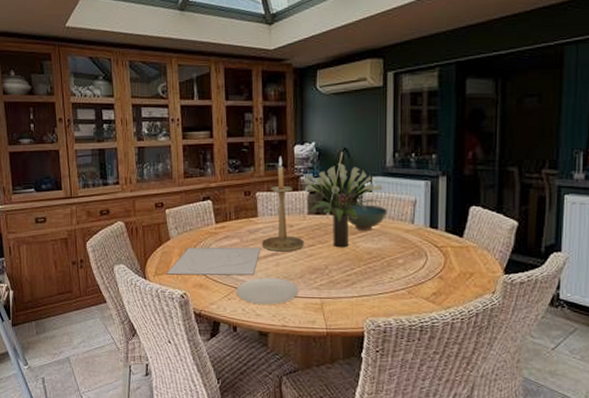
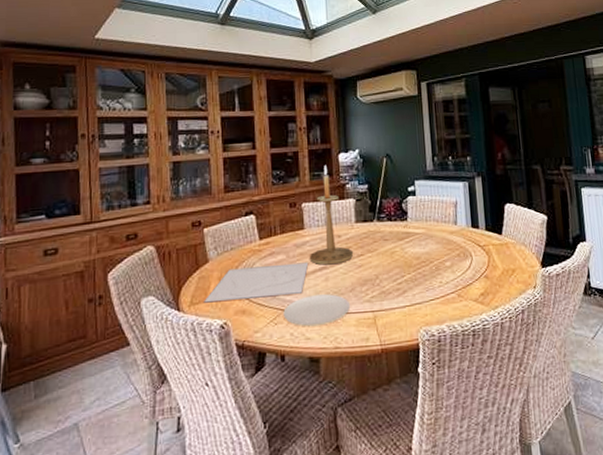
flower arrangement: present [304,163,383,248] -> none [349,169,426,256]
bowl: present [345,204,388,230] -> none [391,208,432,235]

